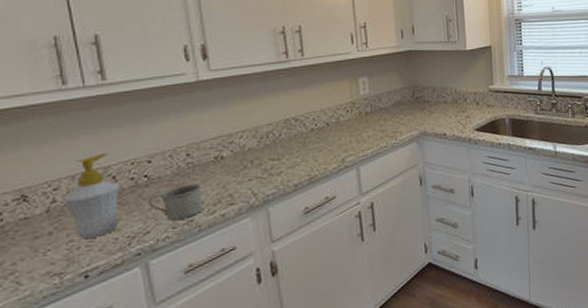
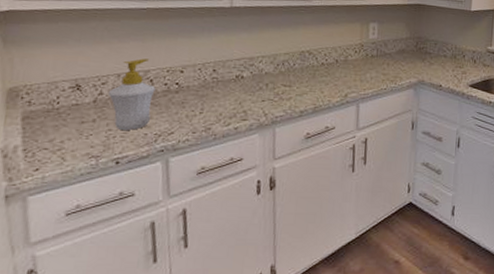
mug: present [149,183,203,220] -> none [176,96,221,126]

